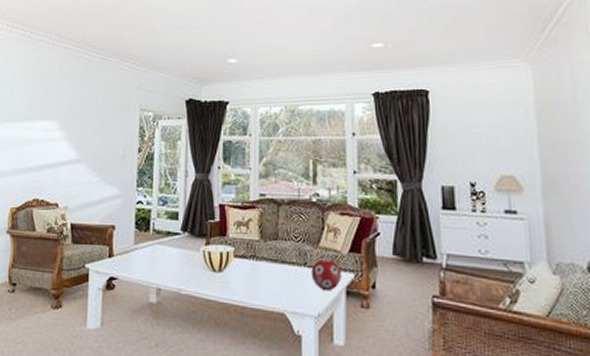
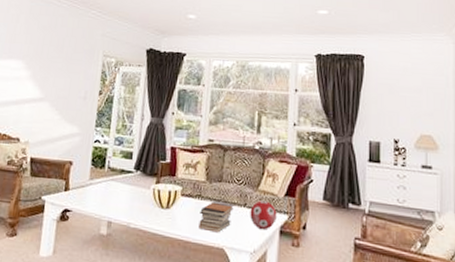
book stack: none [255,262,293,296] -> present [198,201,234,233]

